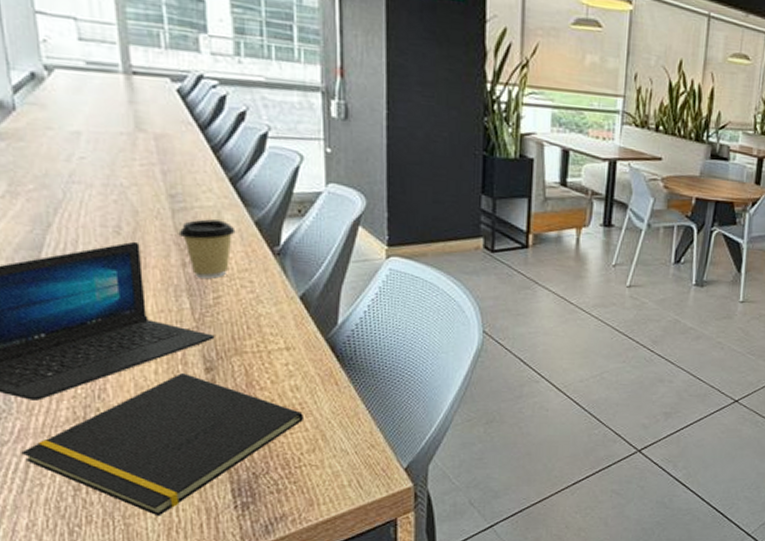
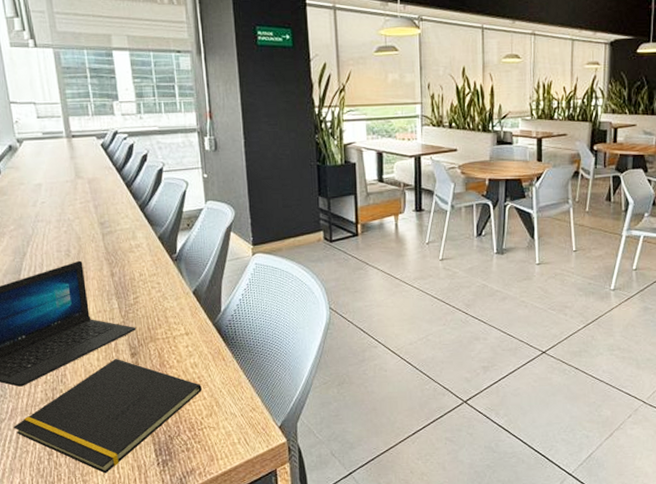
coffee cup: present [178,219,236,279] -> none [107,238,146,284]

